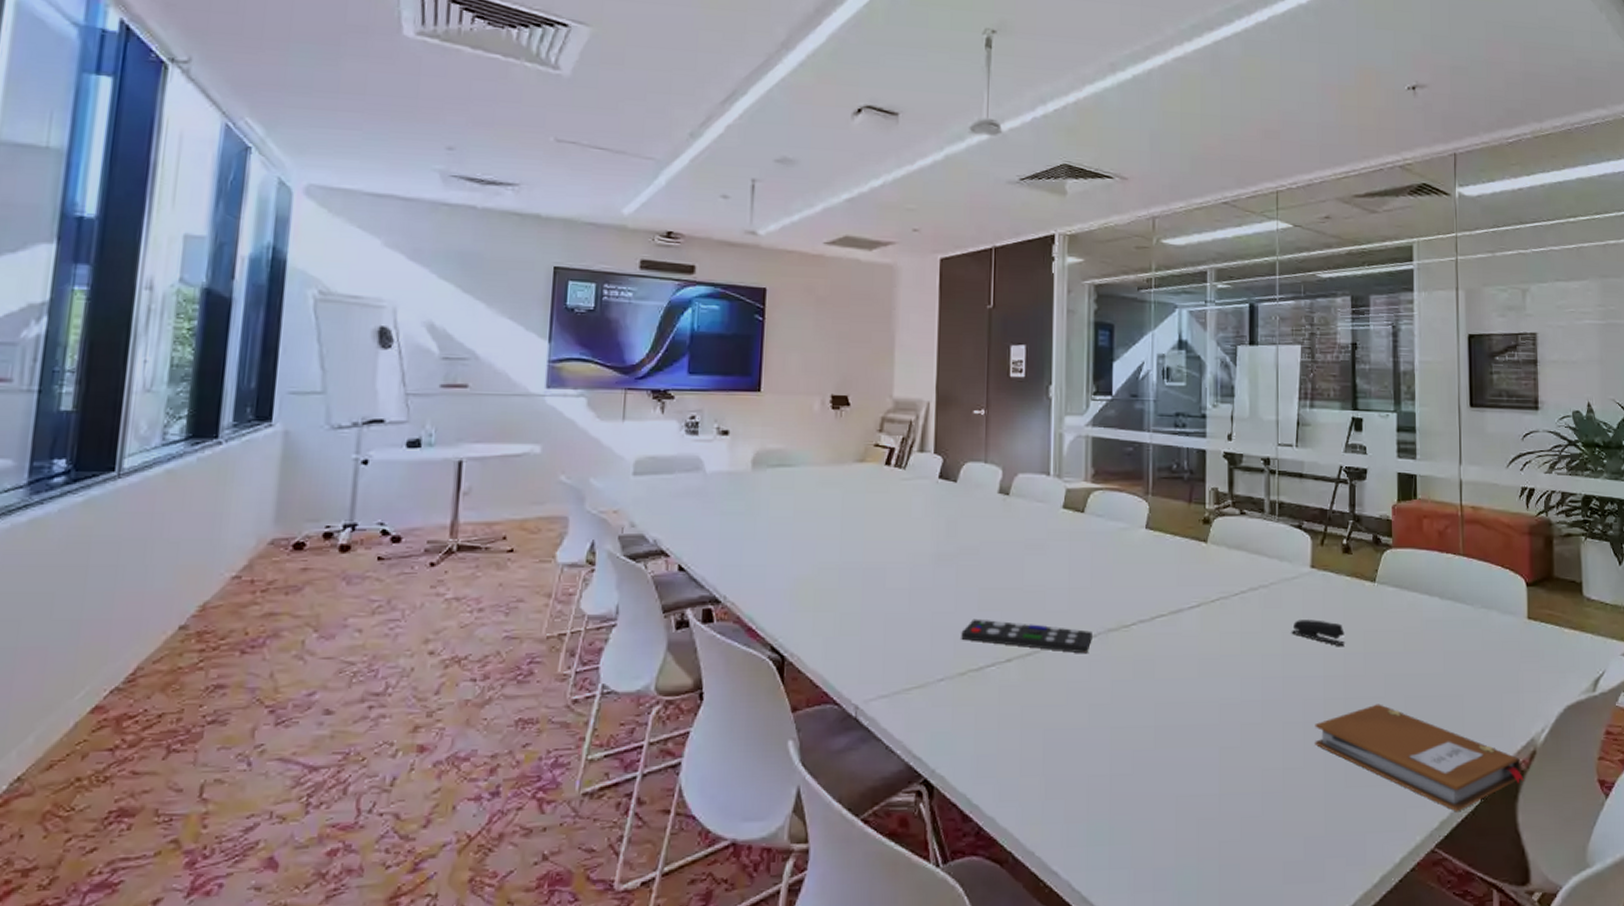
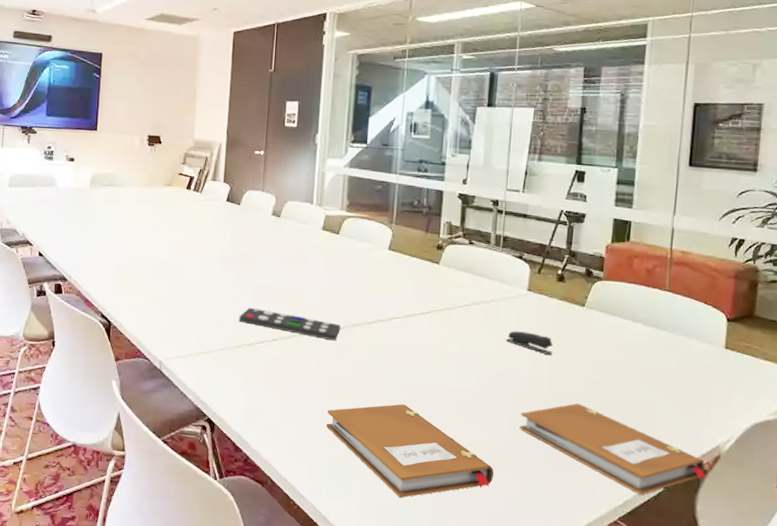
notebook: none [1080,729,1289,858] -> present [326,404,494,498]

